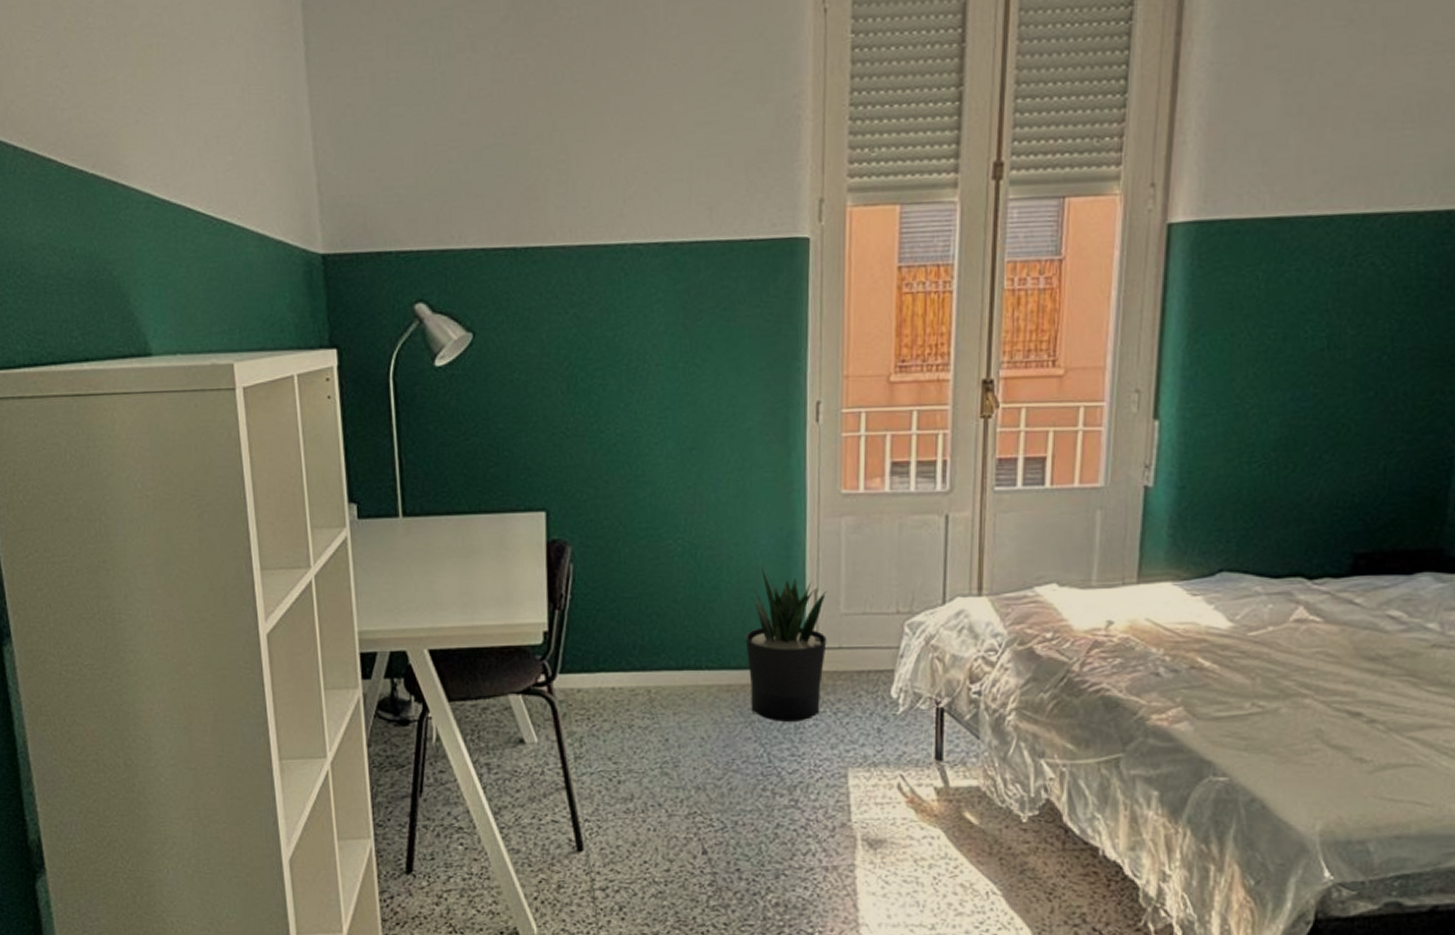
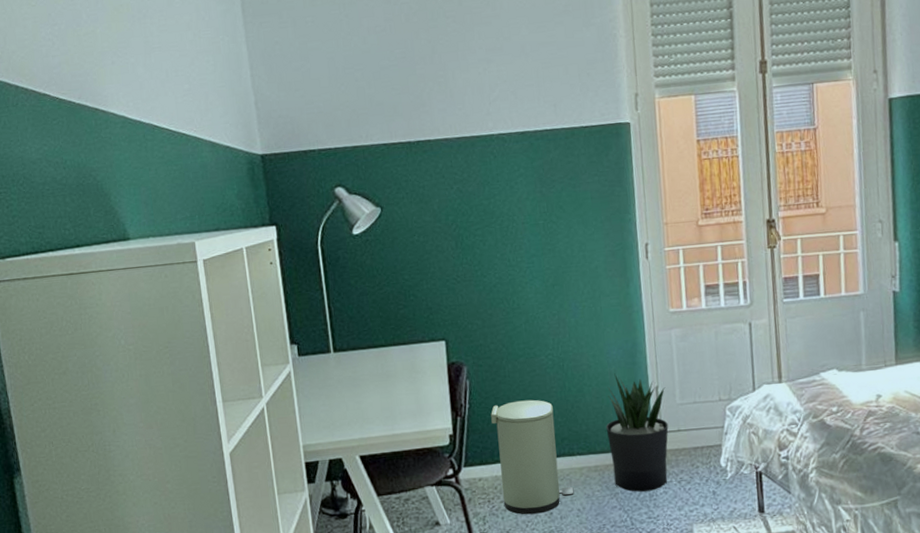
pedal bin: none [598,594,698,739] -> present [491,399,574,515]

